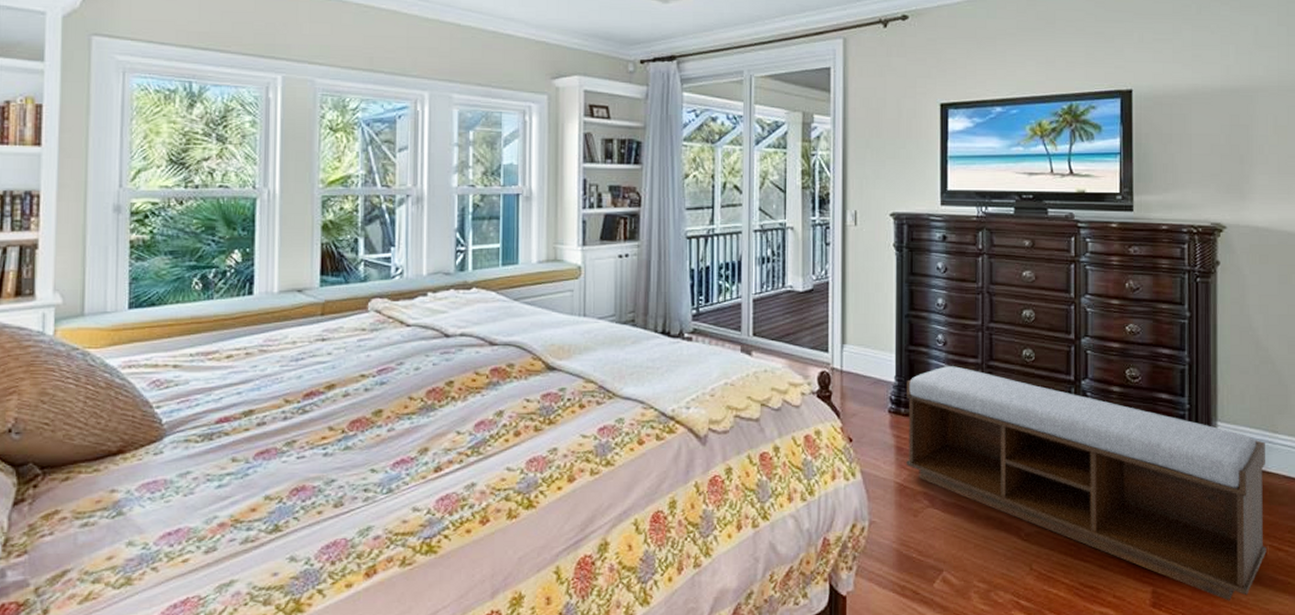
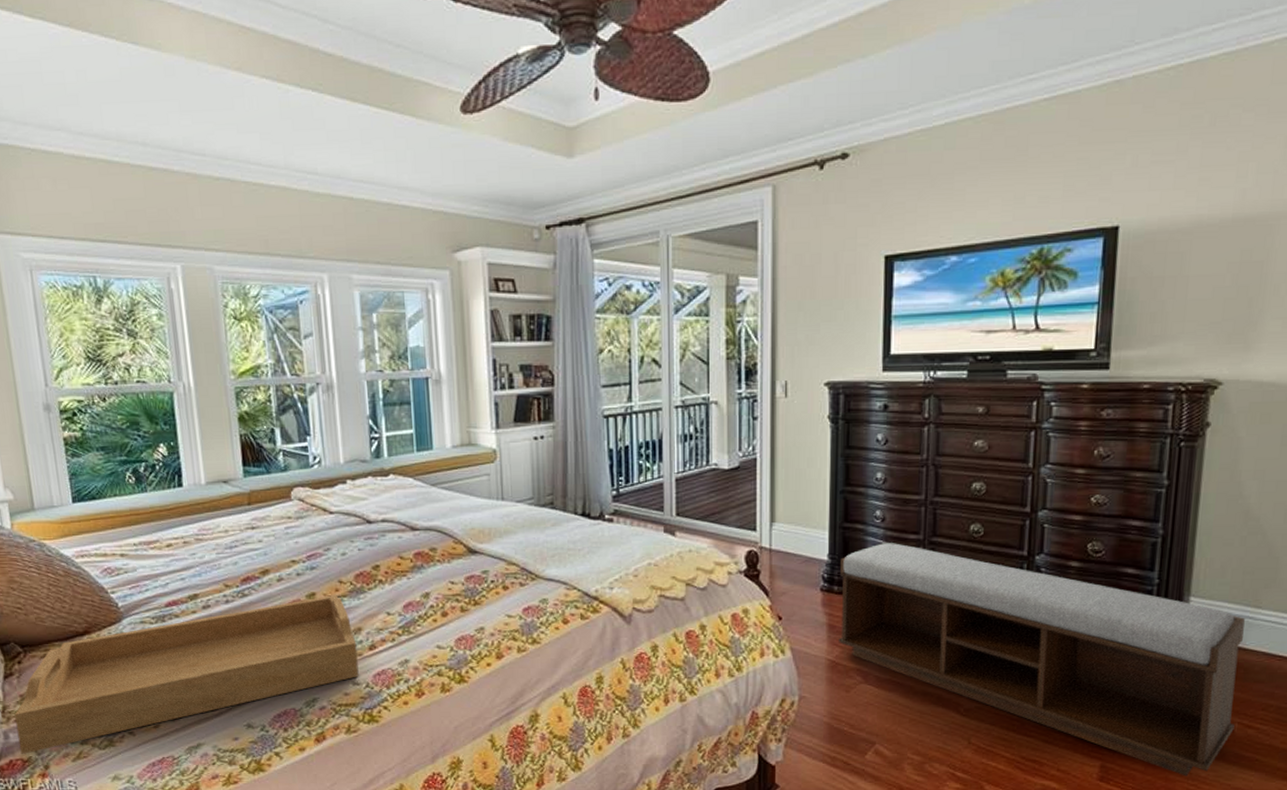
serving tray: none [16,411,421,597] -> present [14,594,359,755]

